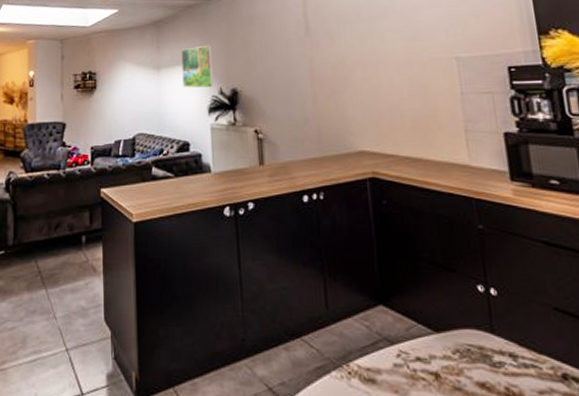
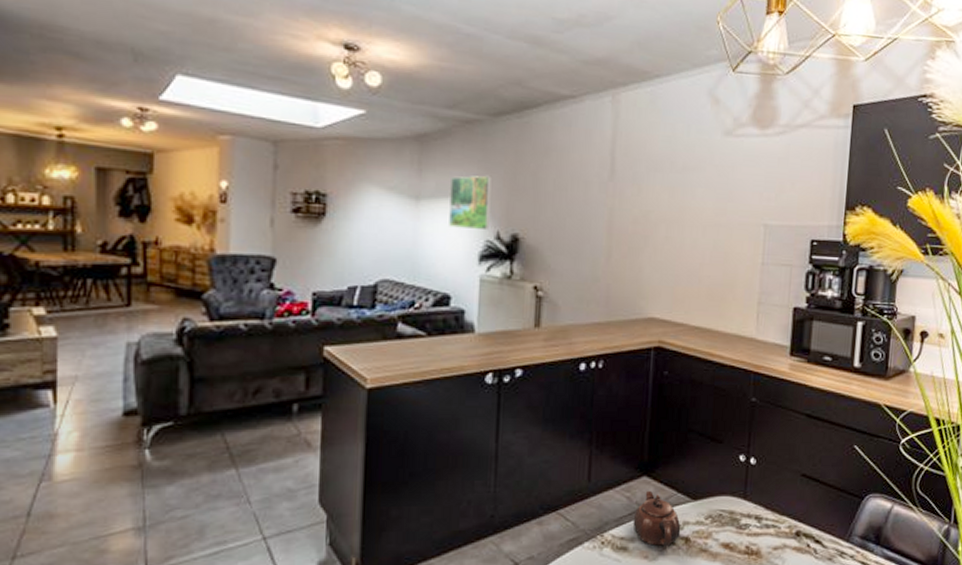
teapot: none [376,321,429,382] -> present [632,491,681,547]

